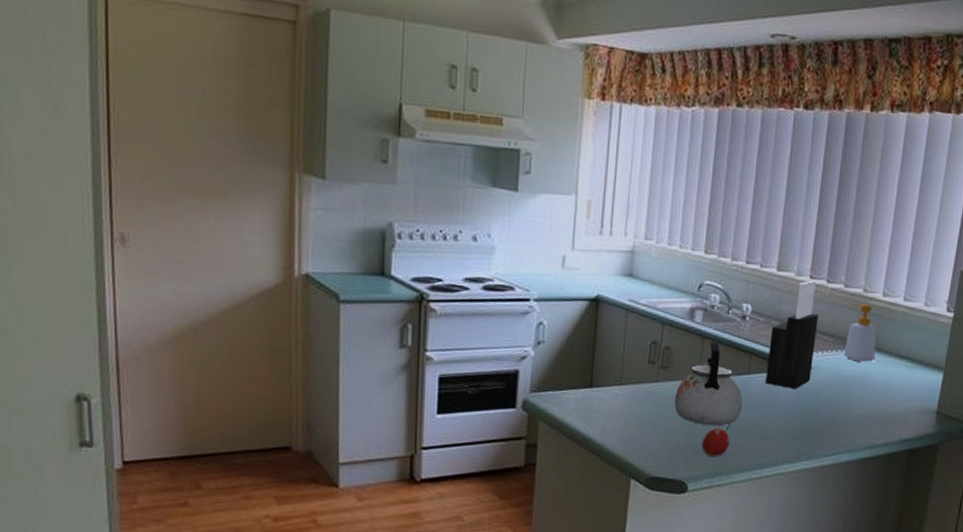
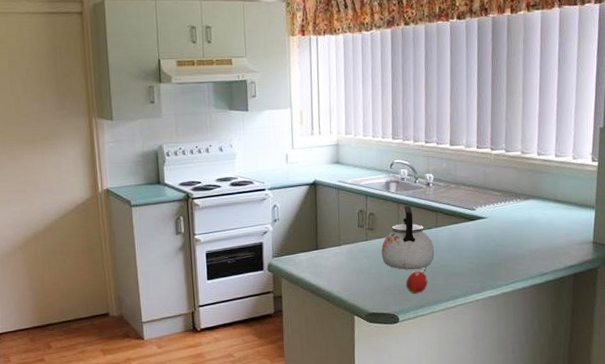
knife block: present [765,280,819,390] -> none [450,150,488,236]
soap bottle: present [843,303,877,362] -> none [510,163,537,209]

